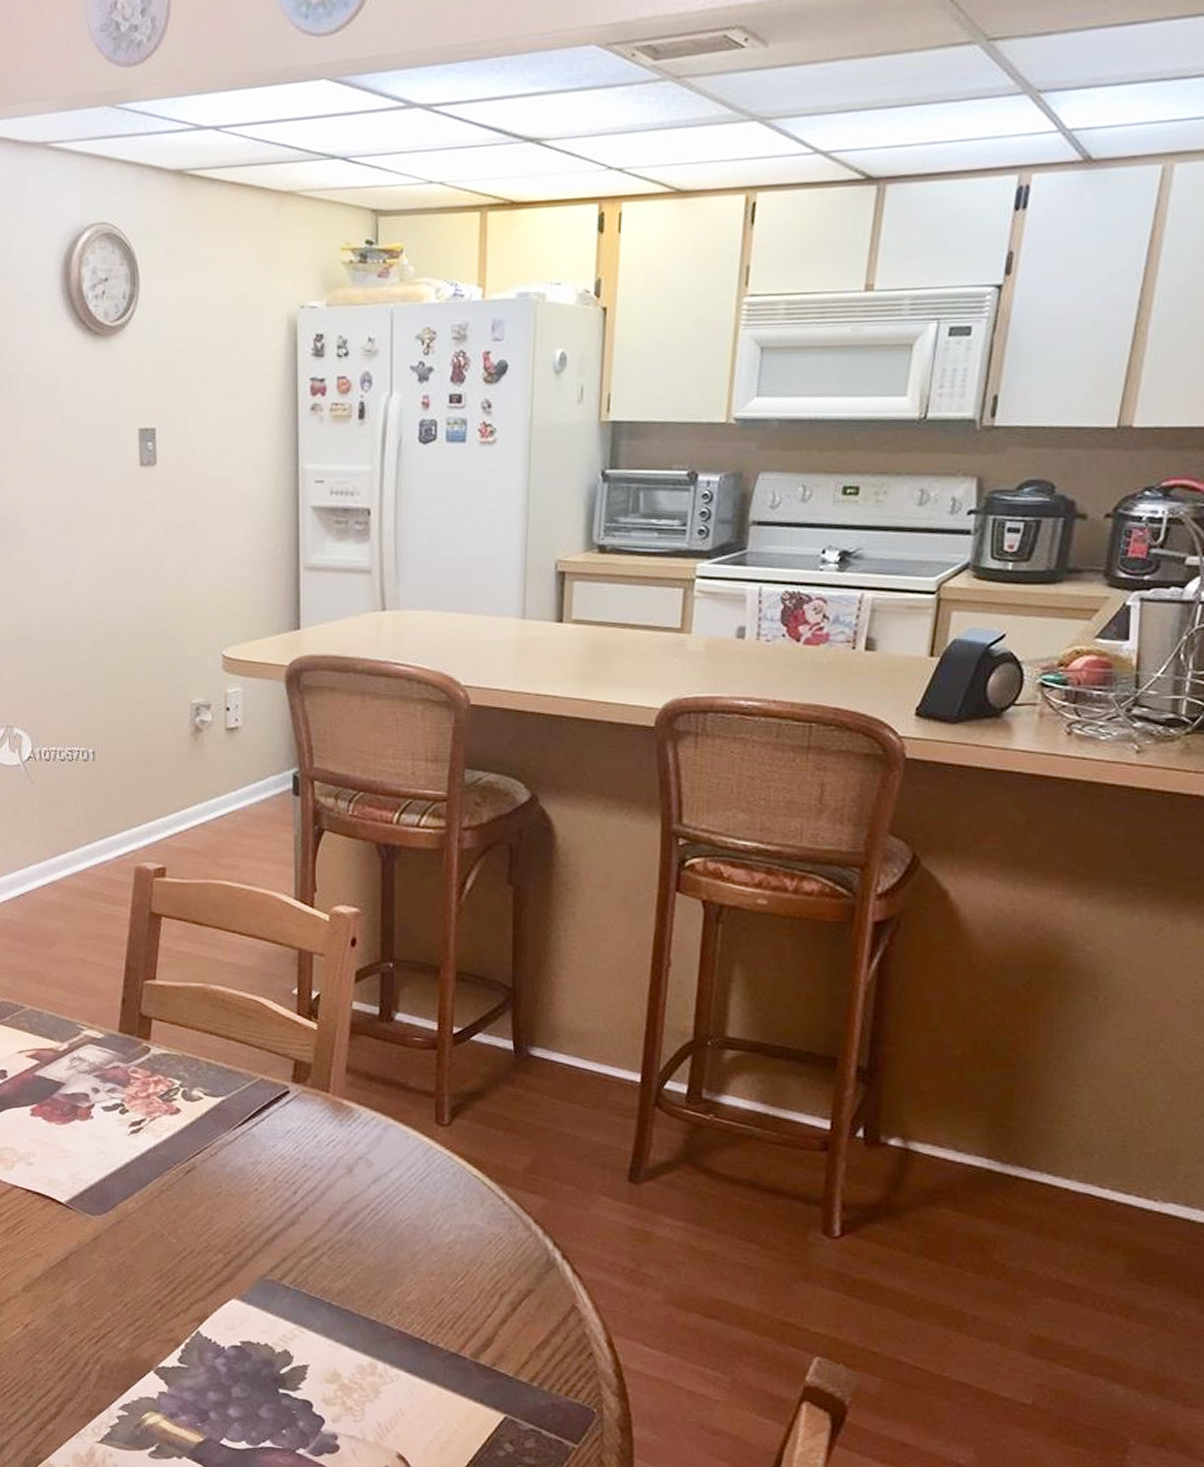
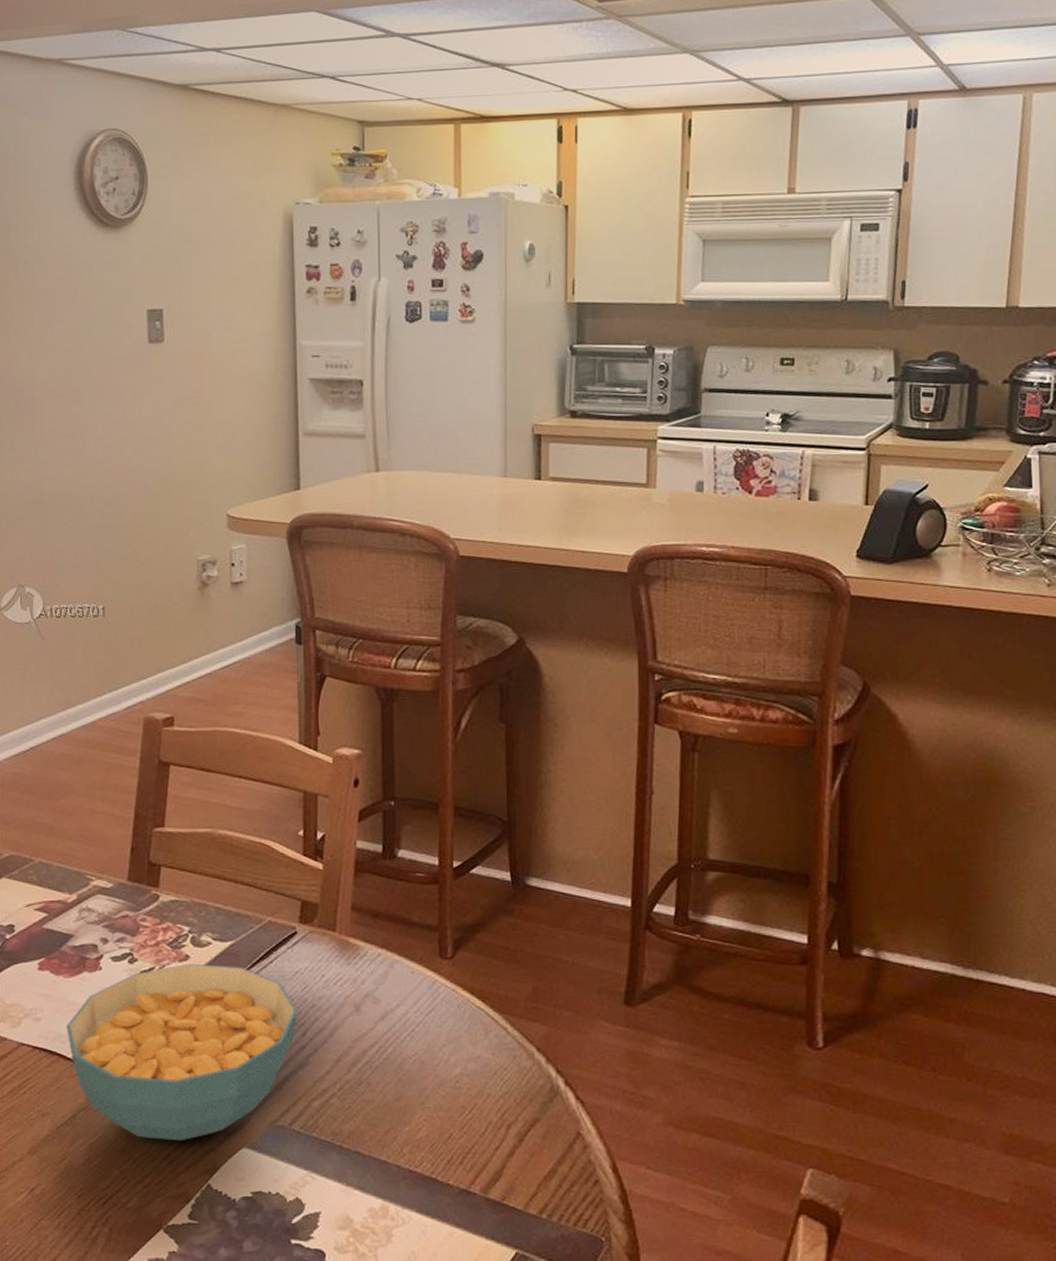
cereal bowl: none [59,1117,289,1289] -> present [66,963,298,1141]

